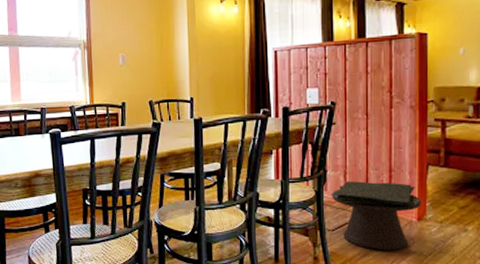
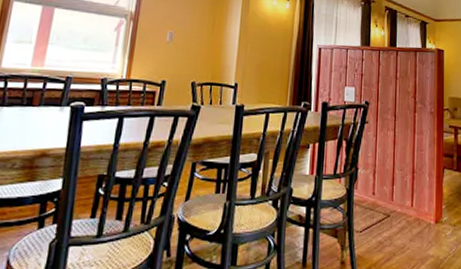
side table: present [330,181,422,250] -> none [360,181,439,254]

